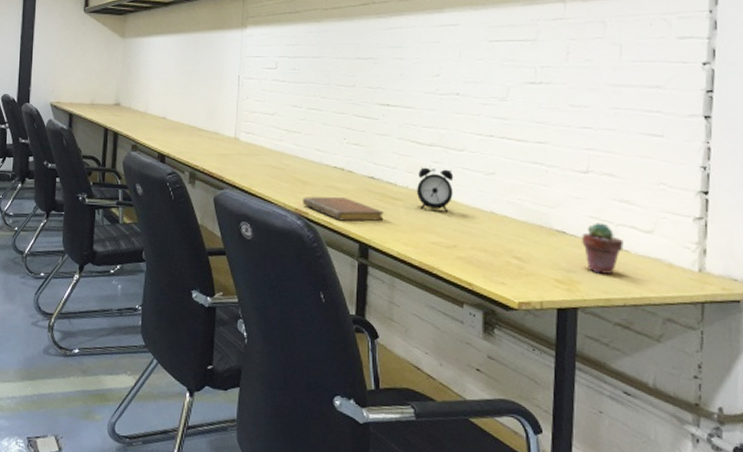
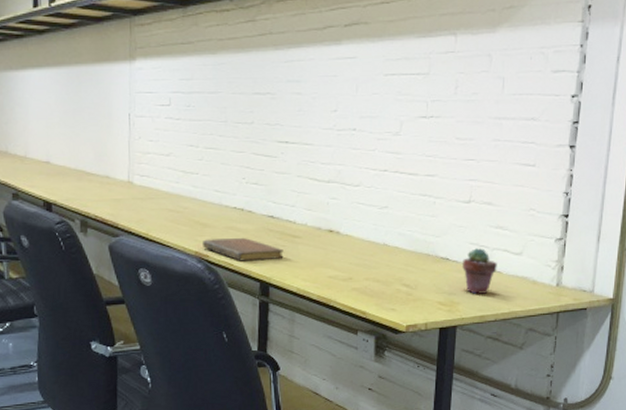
alarm clock: present [416,167,454,212] -> none [314,204,350,247]

